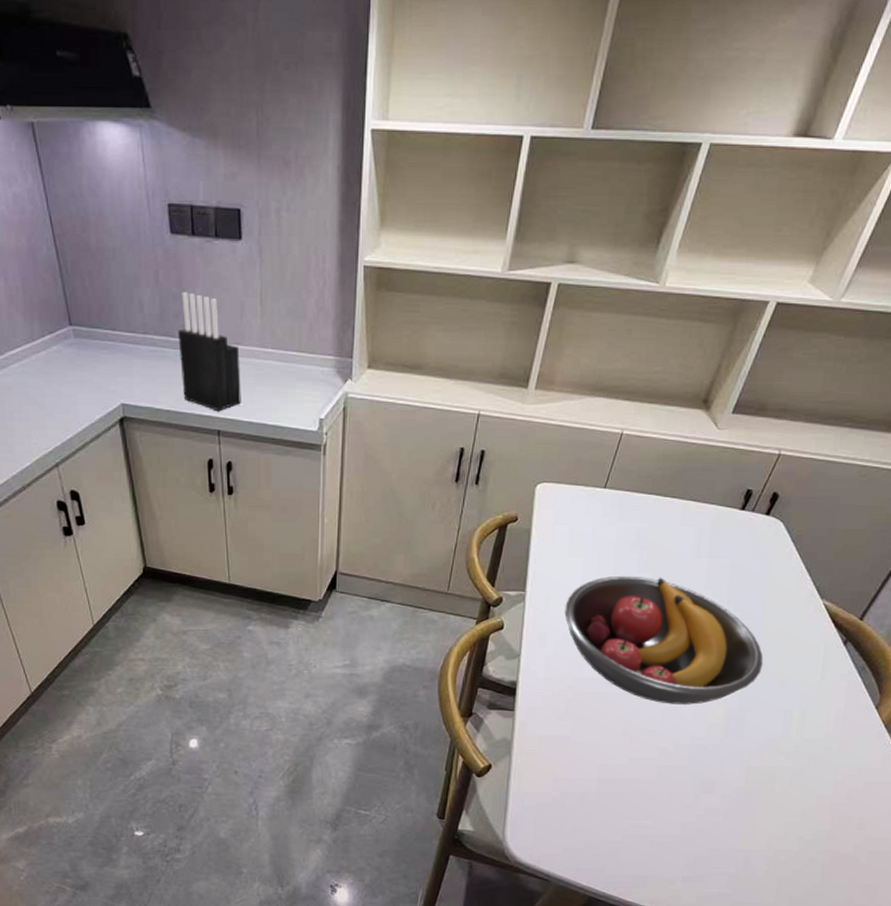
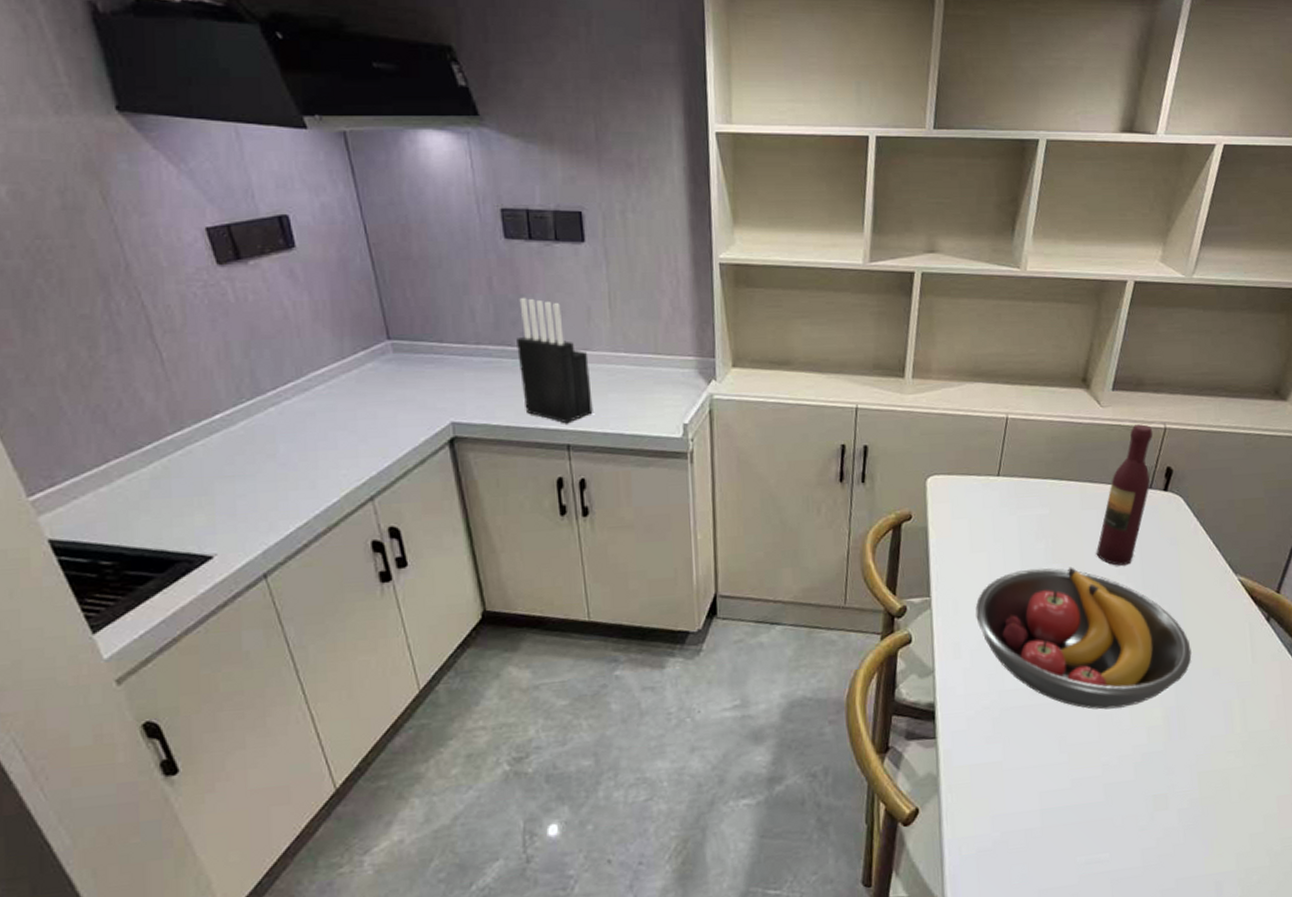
wine bottle: none [688,449,766,580] -> present [1097,424,1153,566]

